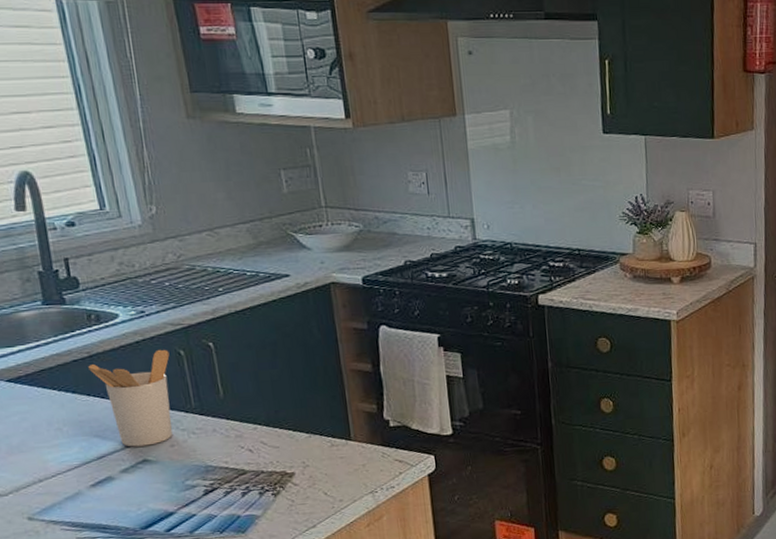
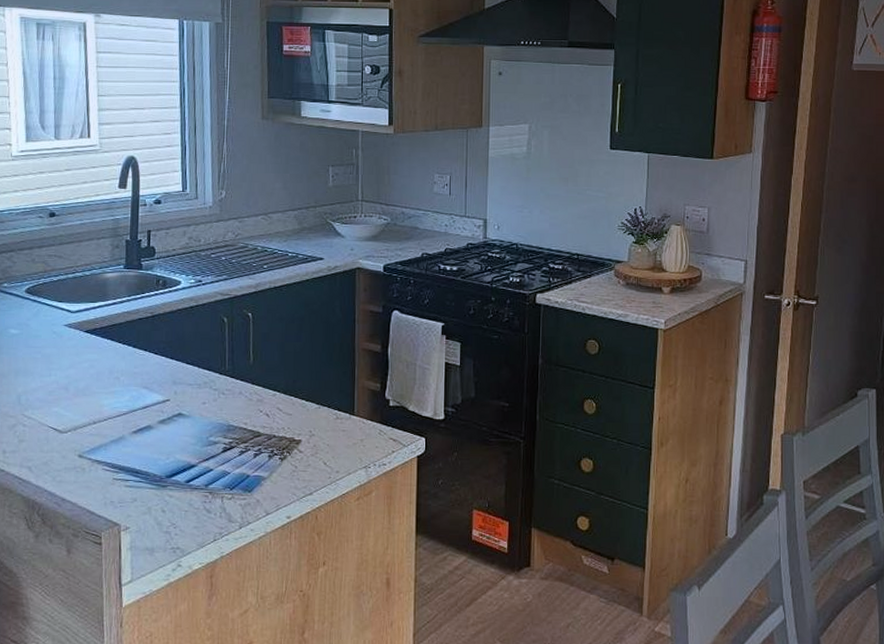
utensil holder: present [88,349,173,447] -> none [149,315,215,401]

